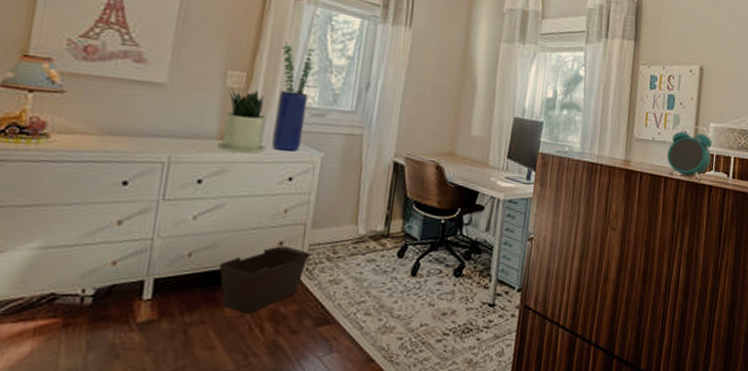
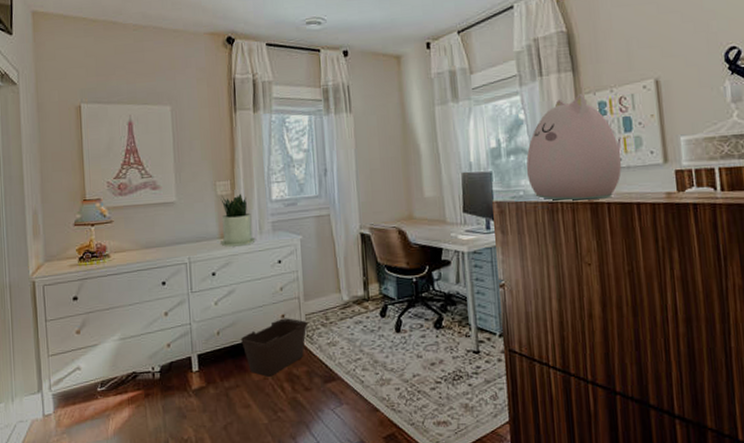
vase: present [272,41,315,152] -> none [252,148,283,239]
plush toy: none [575,64,660,168] -> present [526,94,622,201]
alarm clock: present [667,125,712,182] -> none [634,142,690,202]

